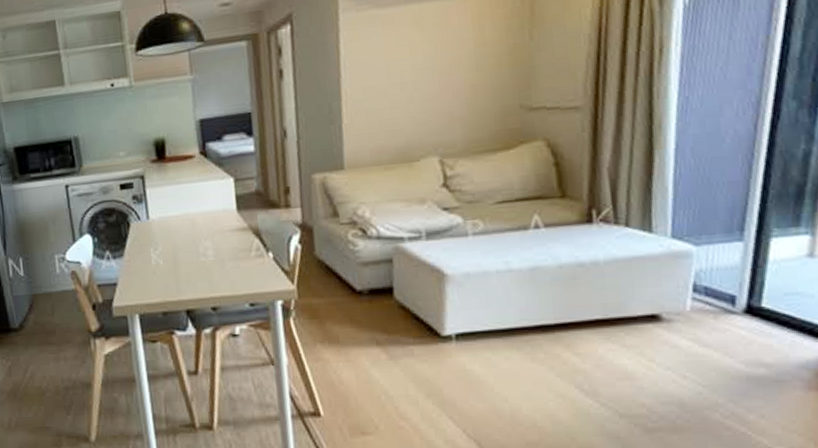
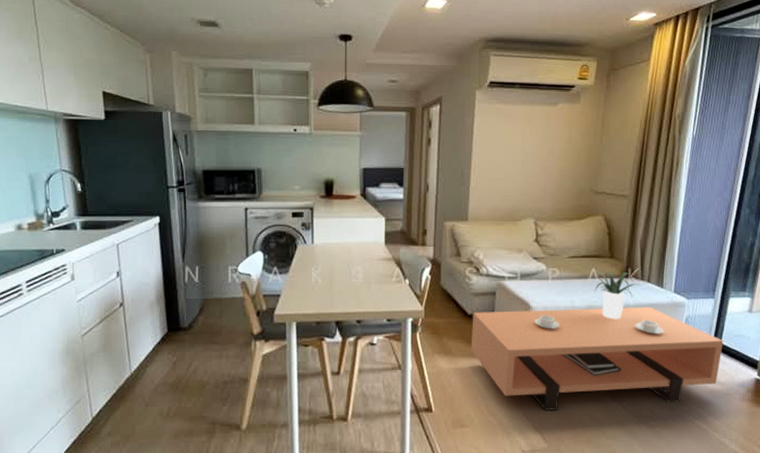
coffee table: none [363,261,766,411] -> present [471,306,723,410]
potted plant: none [531,215,618,283] -> present [590,272,643,319]

